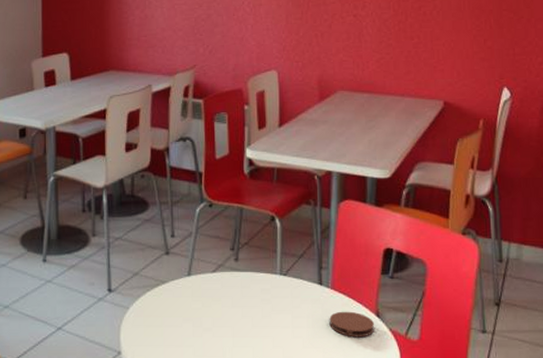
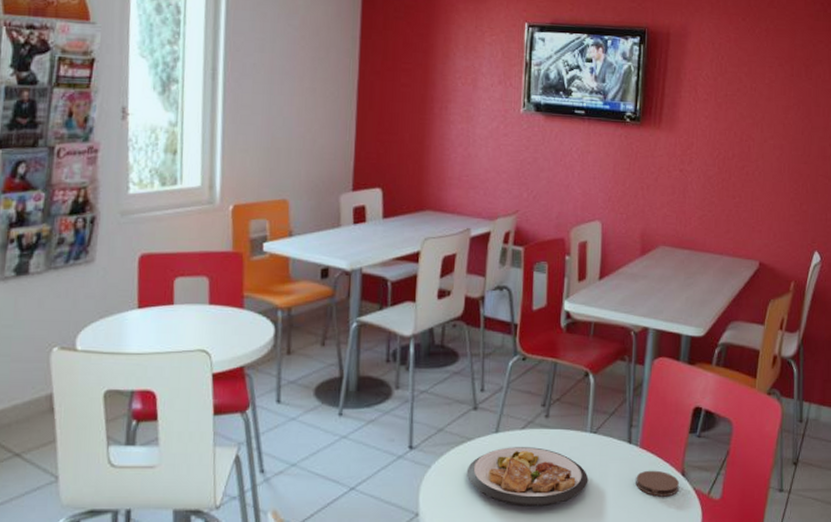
plate: none [163,289,282,347] -> present [466,447,589,507]

